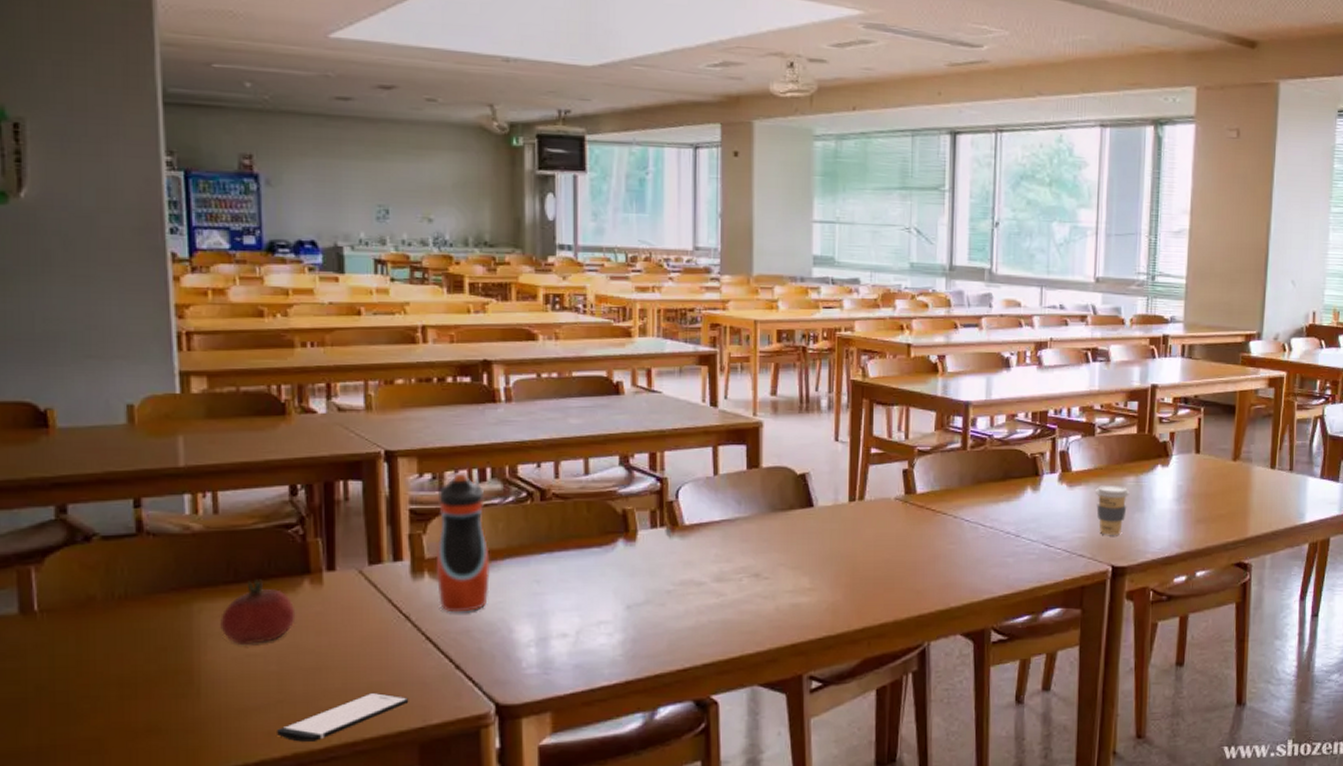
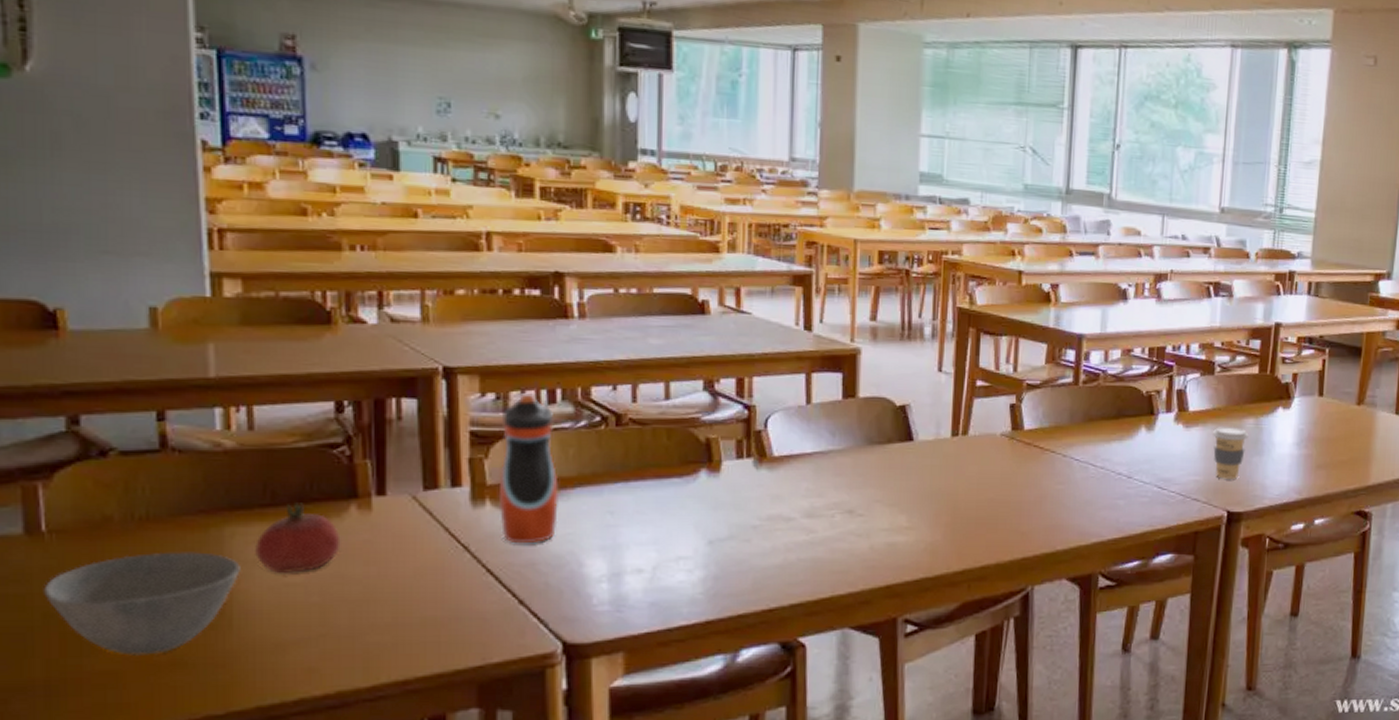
bowl: none [36,626,207,723] -> present [44,552,240,656]
smartphone: present [277,692,409,742] -> none [319,627,467,679]

